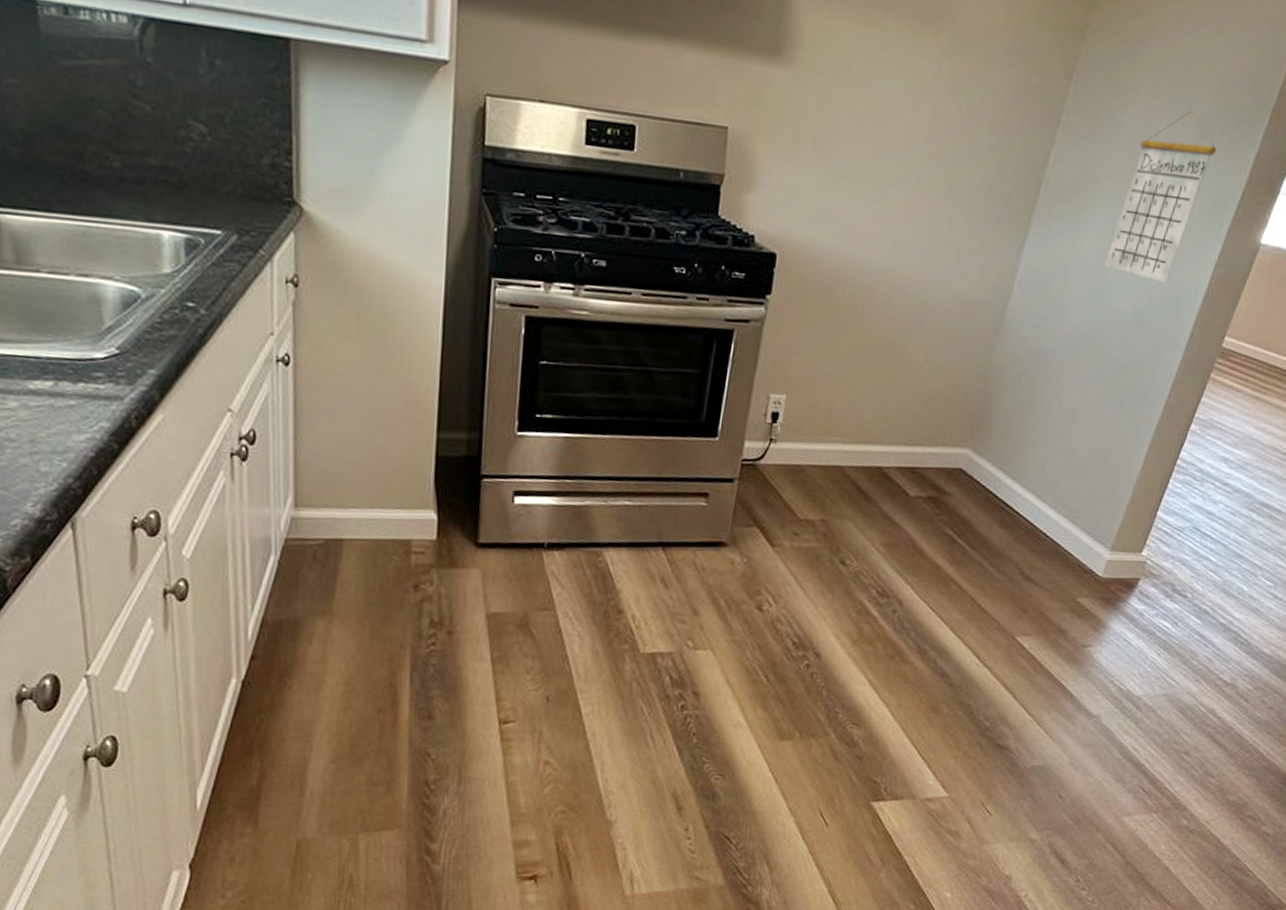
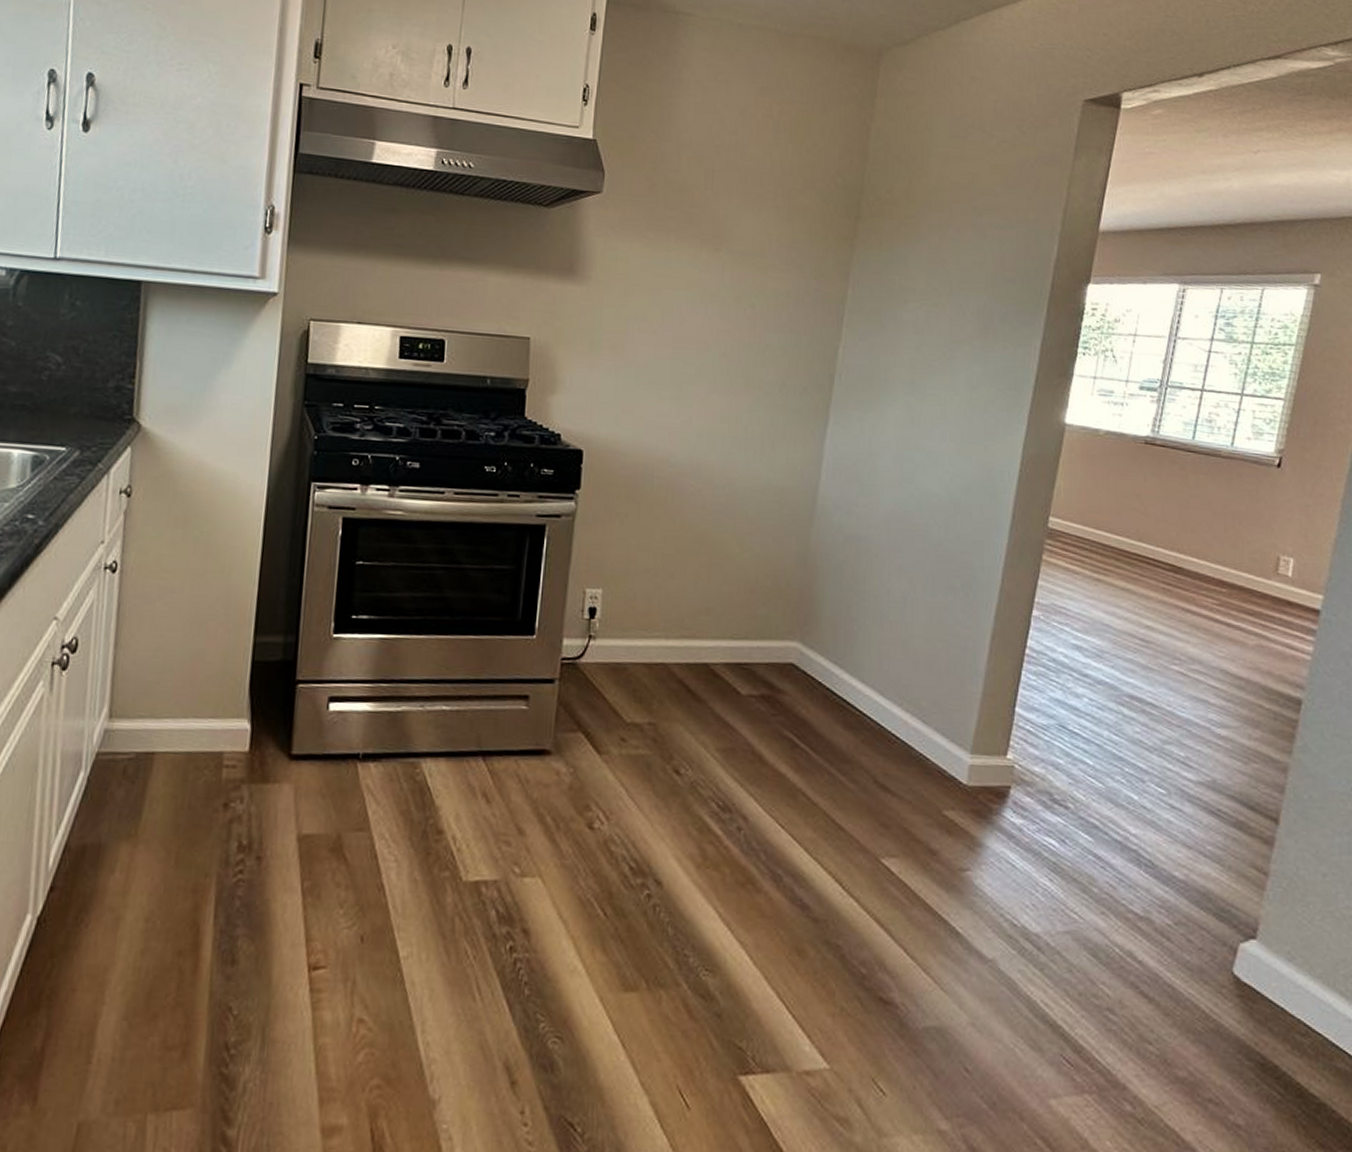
calendar: present [1105,110,1217,283] -> none [910,304,1002,465]

